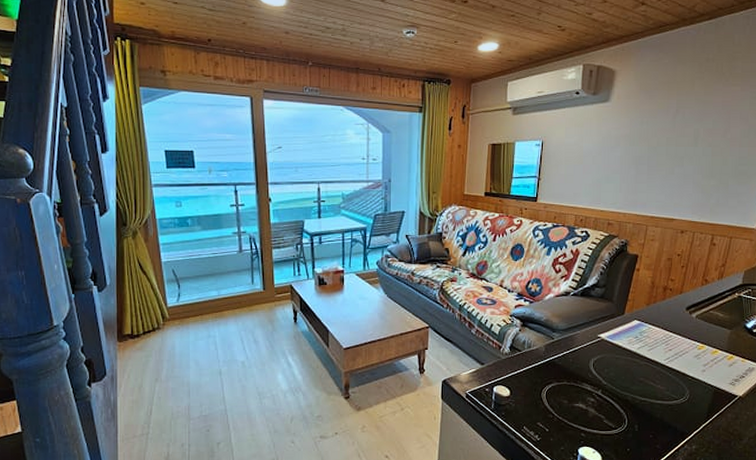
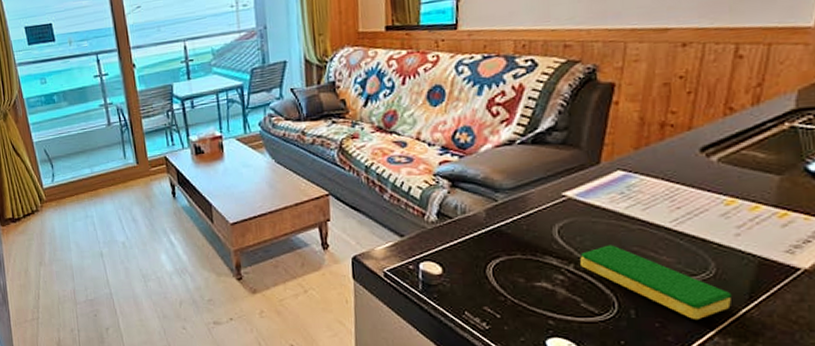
dish sponge: none [606,376,698,433] -> present [580,244,733,321]

